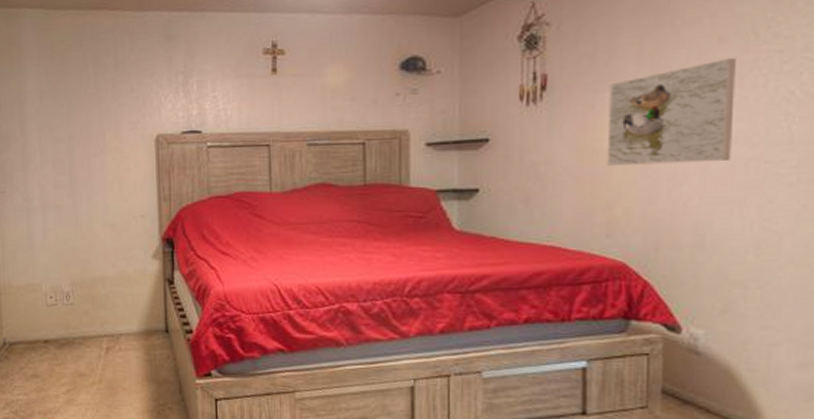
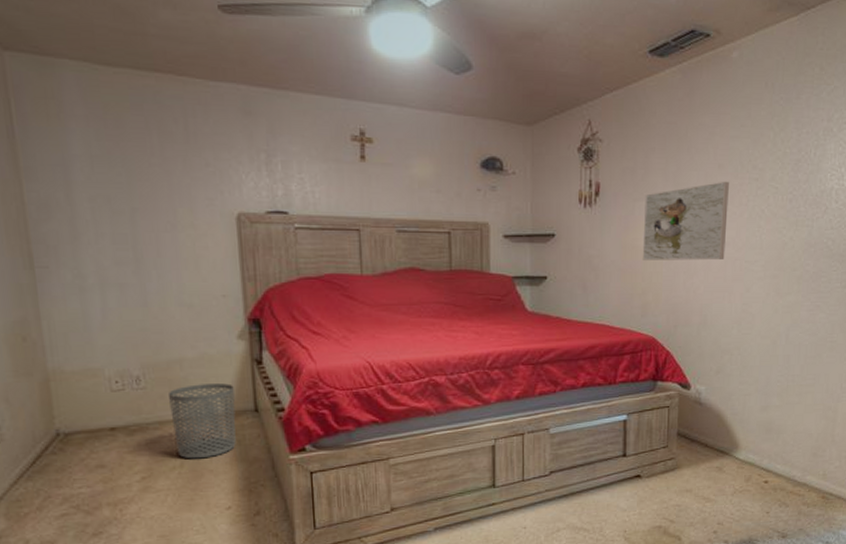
waste bin: none [92,302,148,376] -> present [169,383,236,459]

